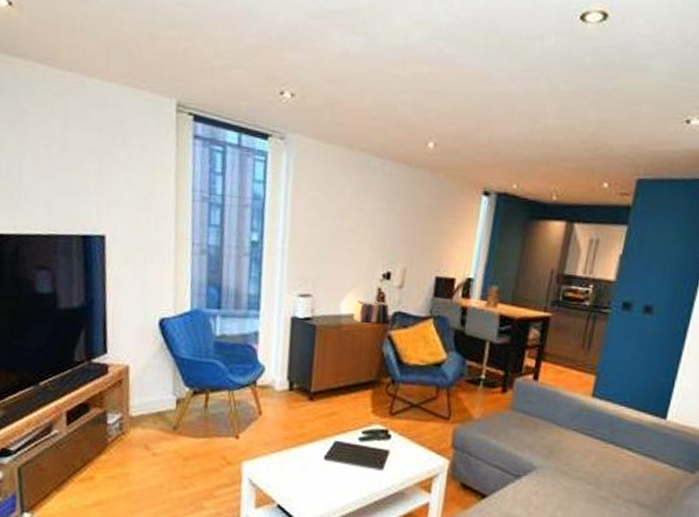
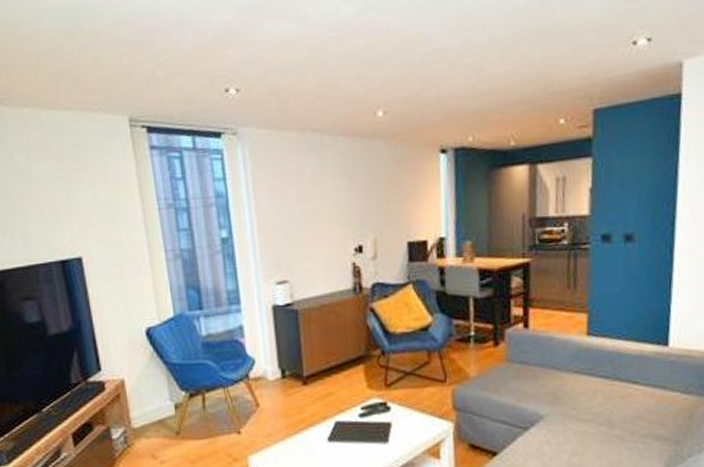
books: present [352,300,389,324] -> none [332,275,368,301]

